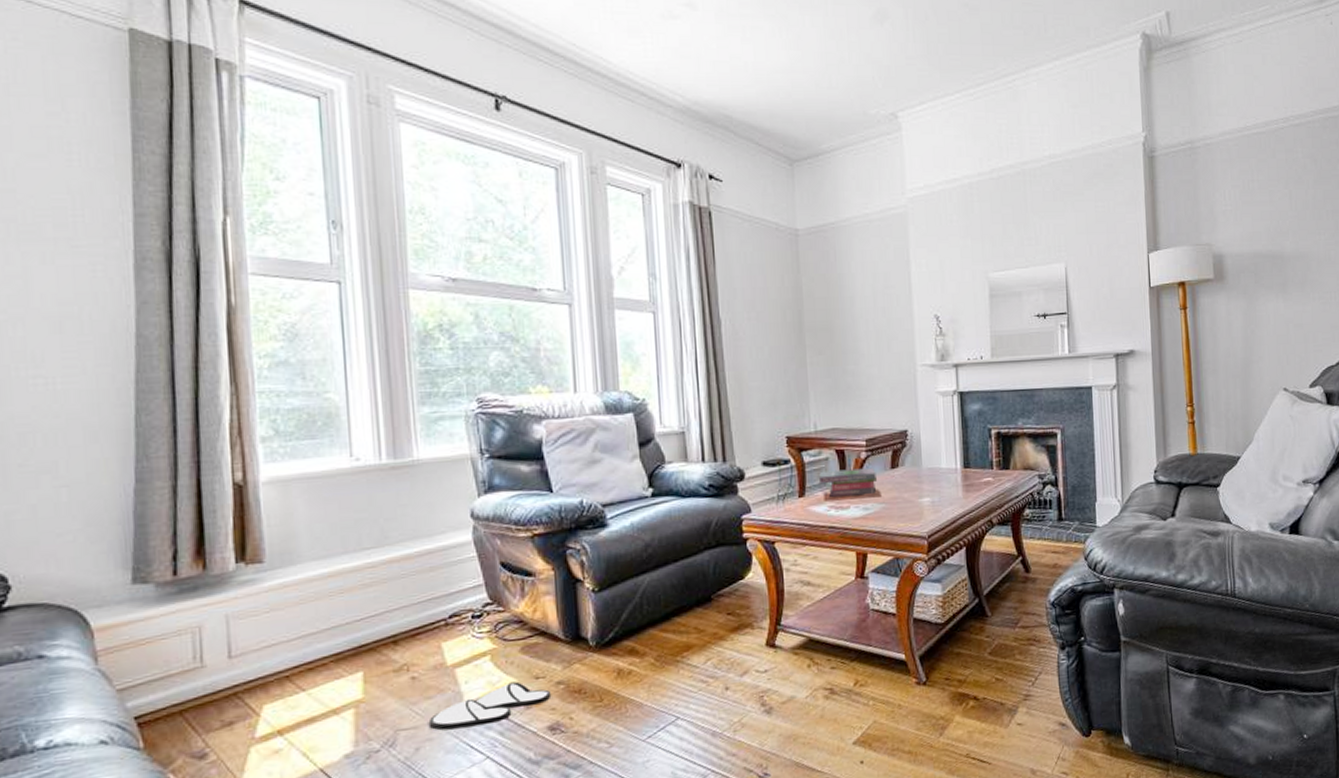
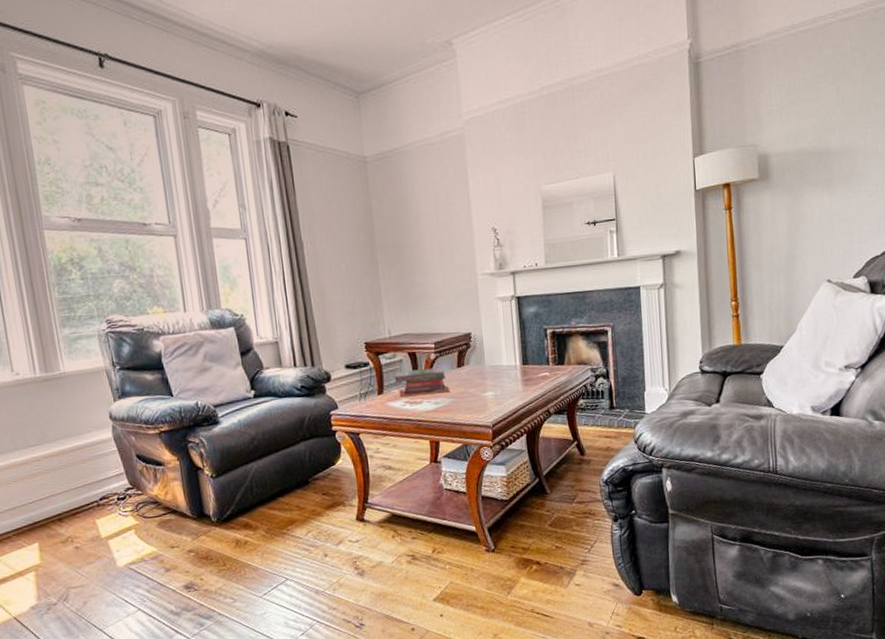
slippers: present [428,681,552,729] -> none [91,550,185,587]

